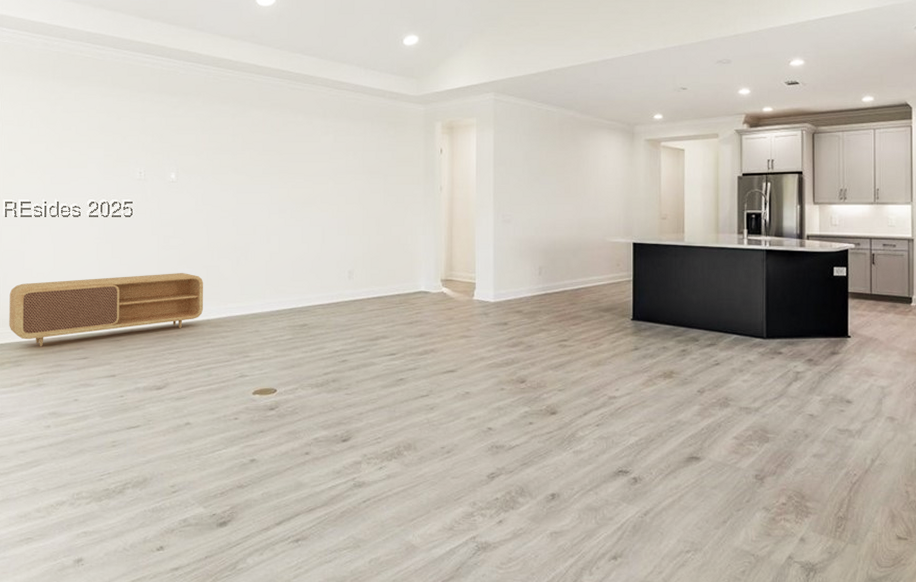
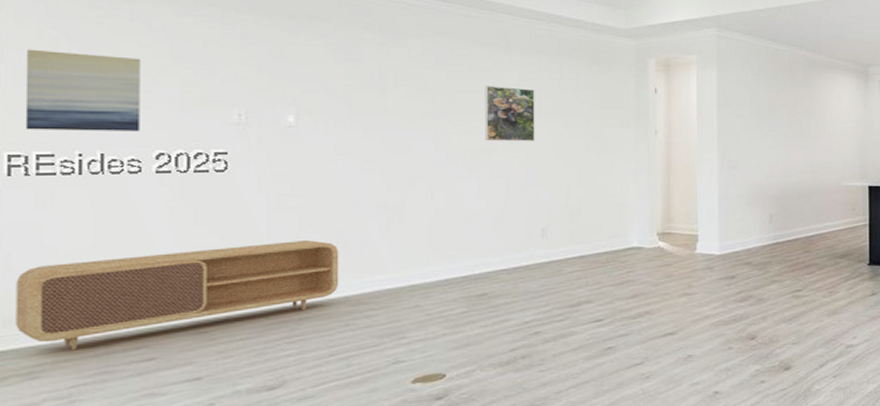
wall art: none [15,124,80,186] -> present [25,49,140,132]
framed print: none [307,148,345,195] -> present [485,86,535,141]

